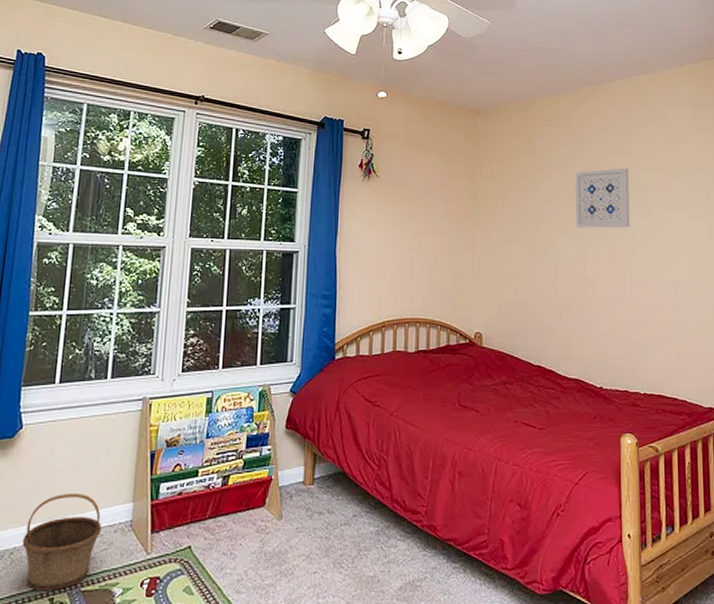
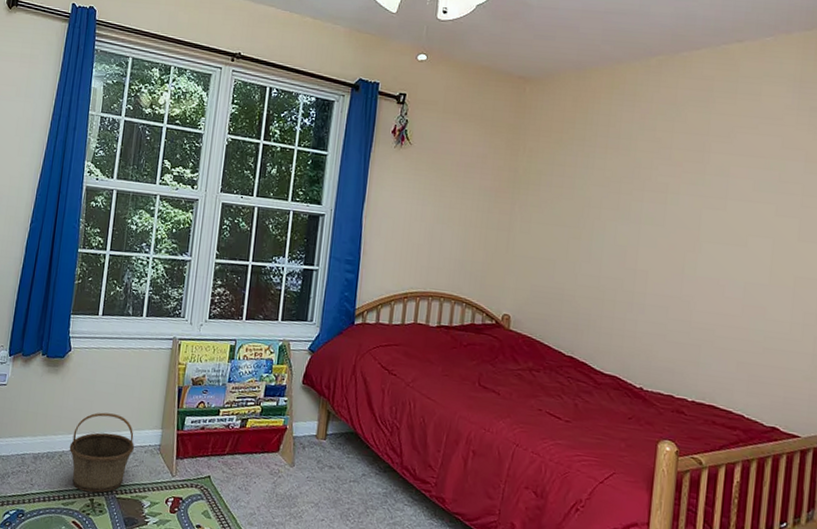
wall art: present [575,168,630,228] -> none [630,151,703,219]

